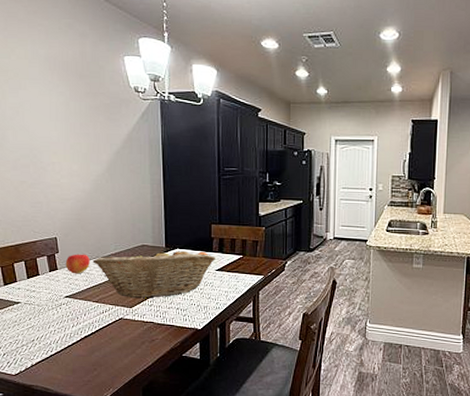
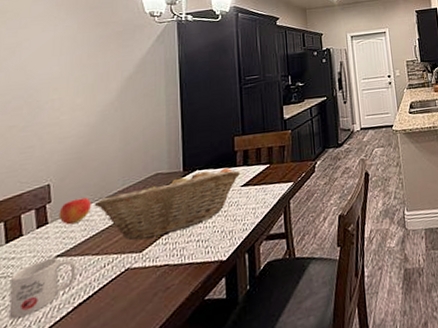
mug: none [34,297,82,337] -> present [8,257,77,320]

